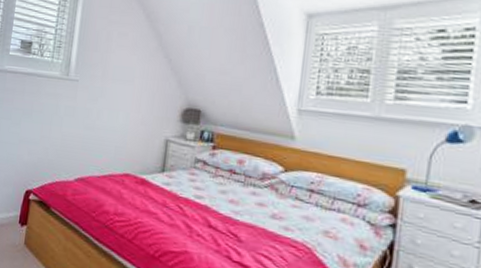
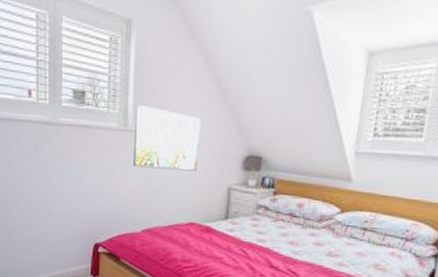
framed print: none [71,55,141,122] -> present [132,104,201,172]

